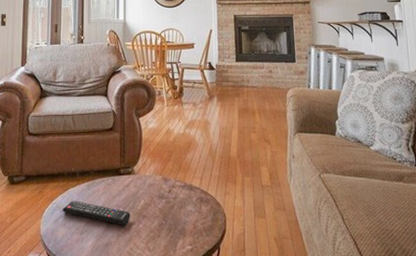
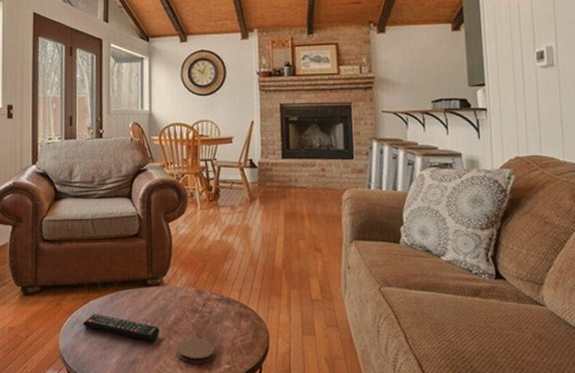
coaster: none [145,222,179,245] -> present [177,338,215,364]

